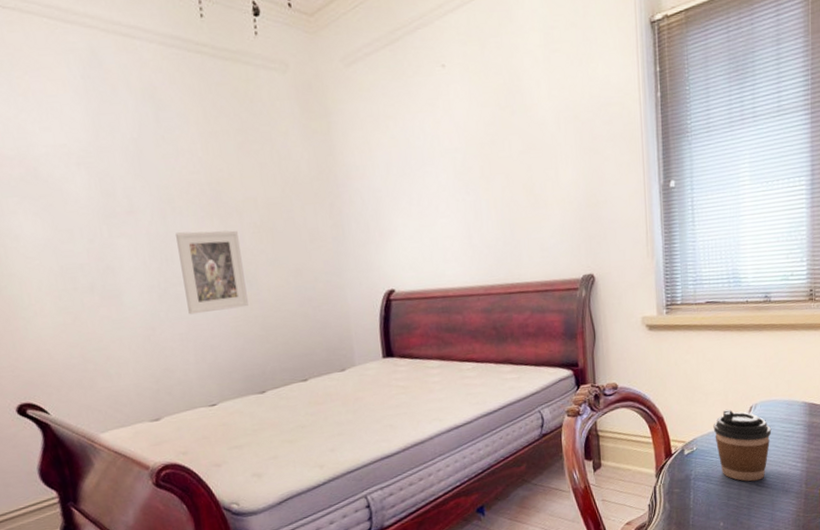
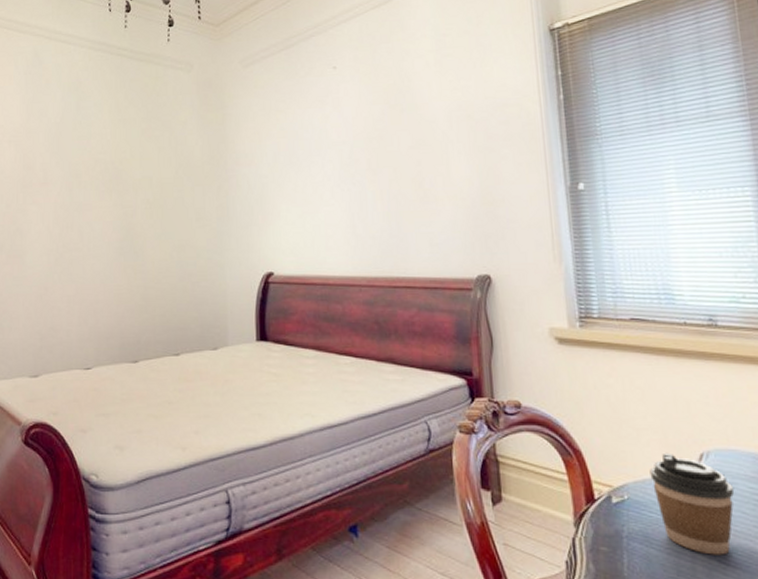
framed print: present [176,230,248,315] -> none [78,203,133,279]

